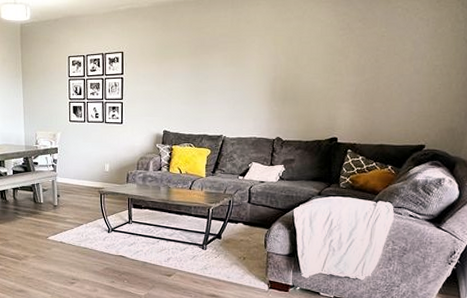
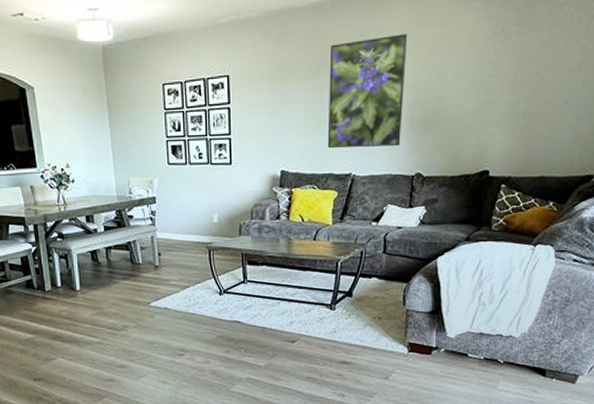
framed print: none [203,25,271,114] -> present [327,33,408,149]

